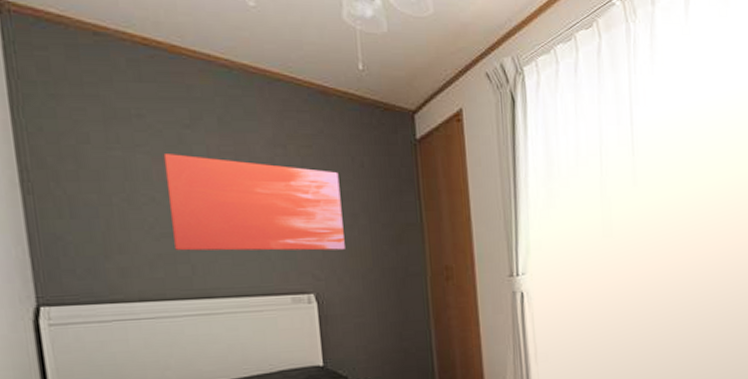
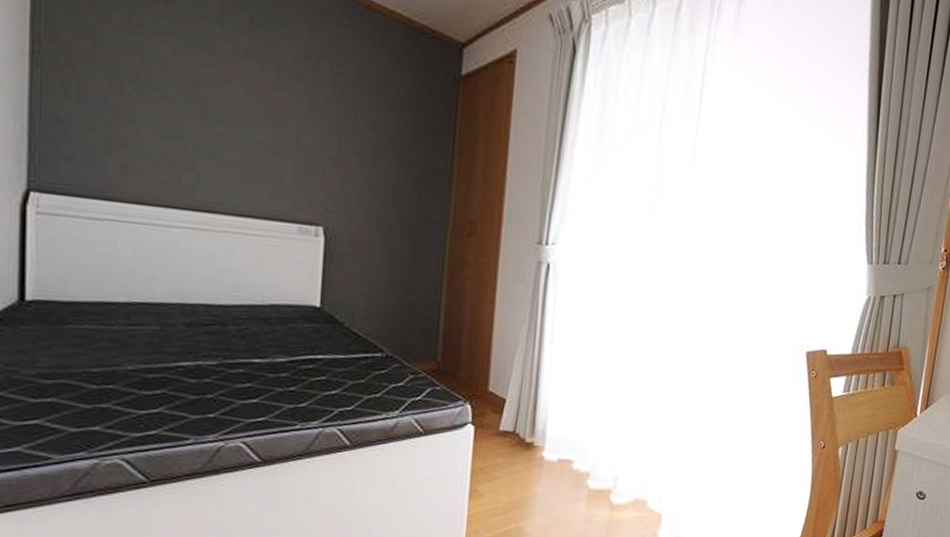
wall art: present [163,154,345,251] -> none [182,47,371,184]

